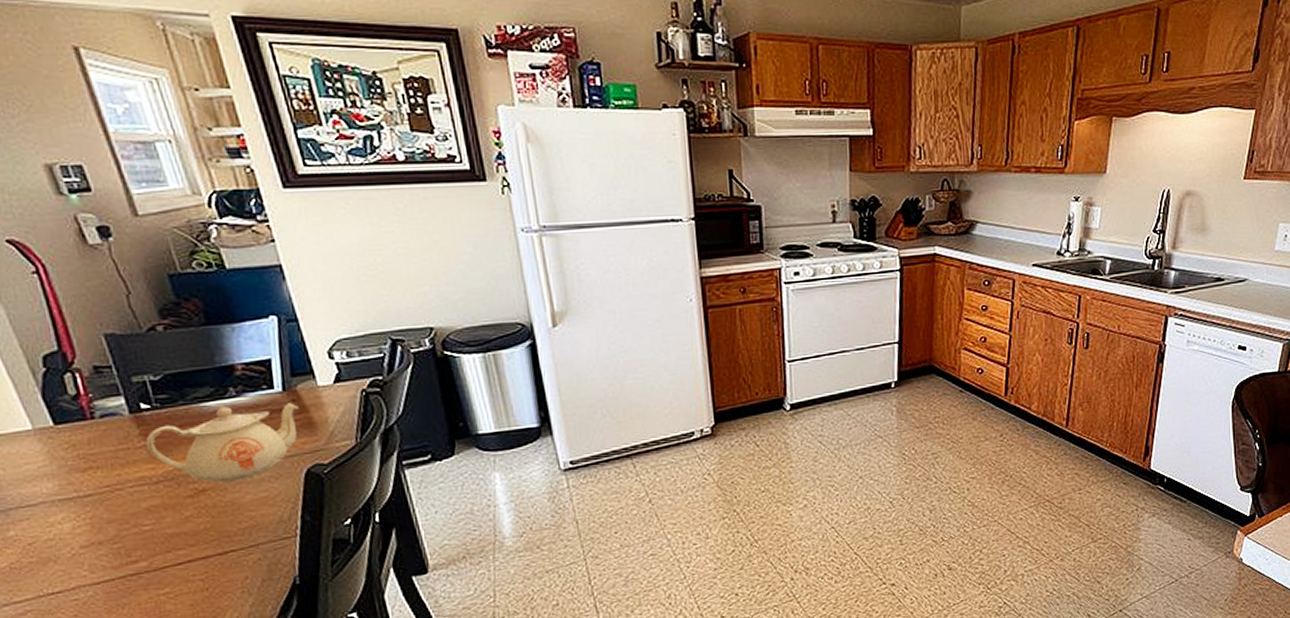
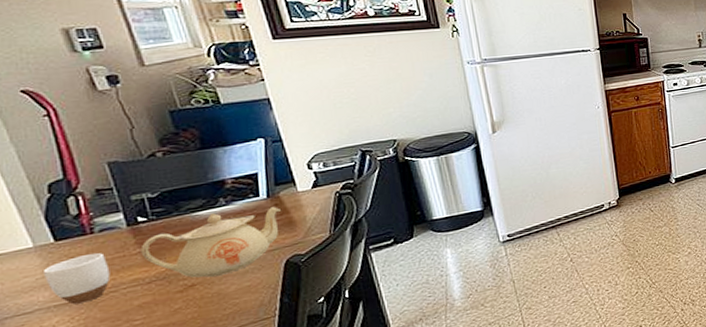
mug: none [44,443,115,500] -> present [42,253,111,305]

